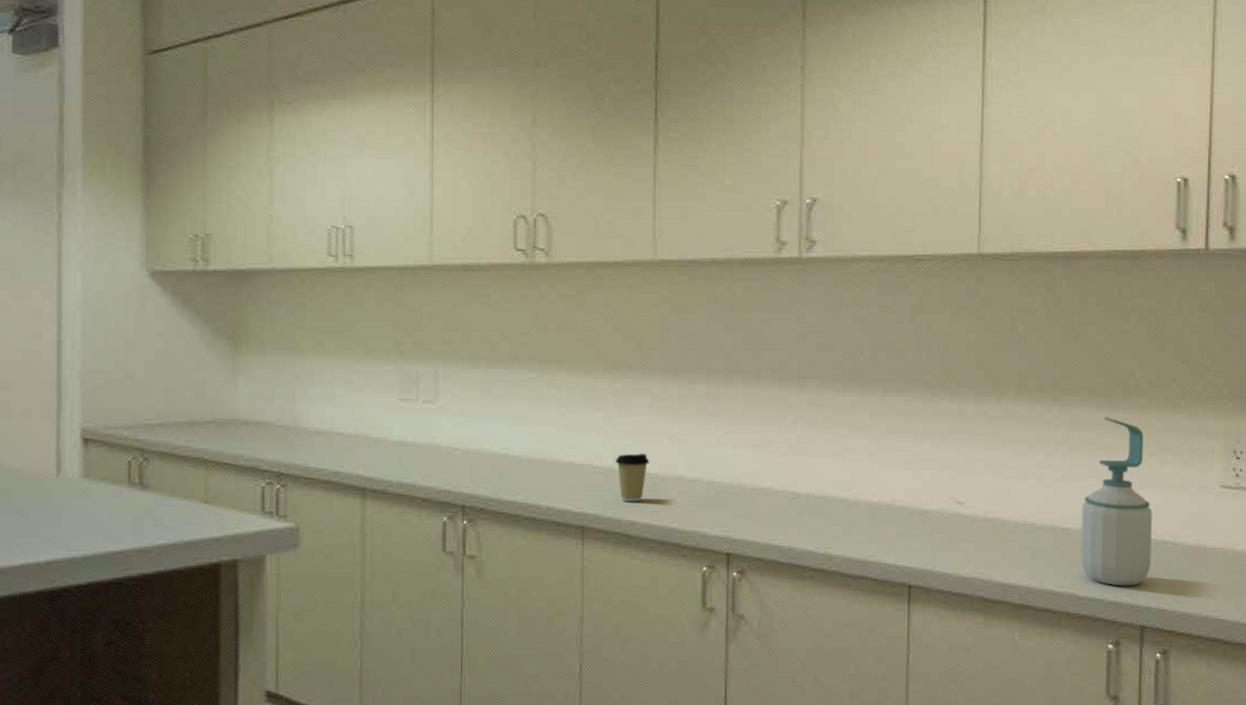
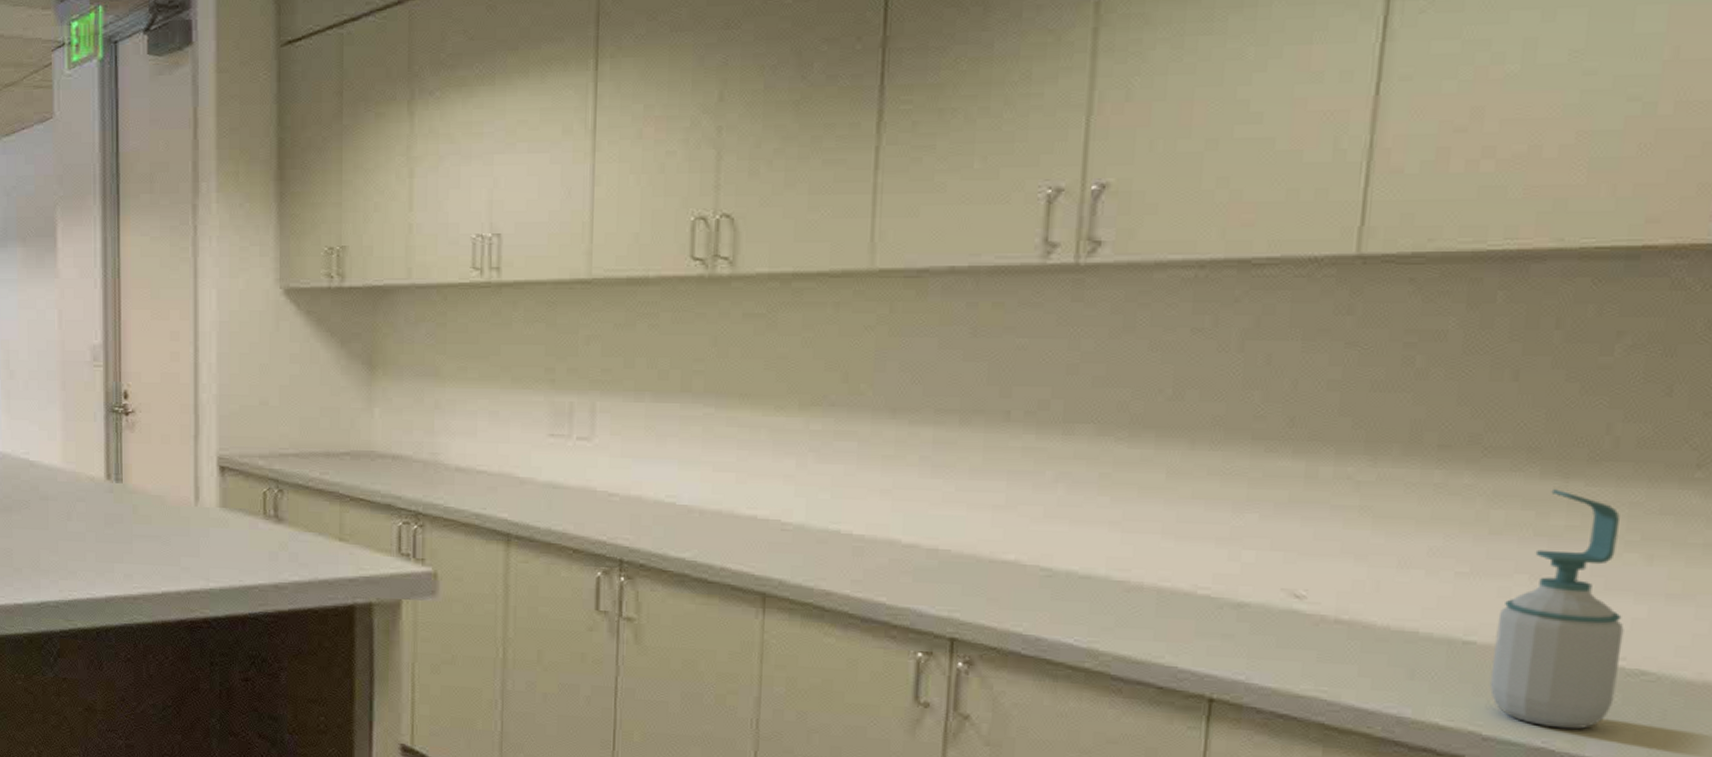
coffee cup: present [615,453,650,502] -> none [808,509,854,569]

